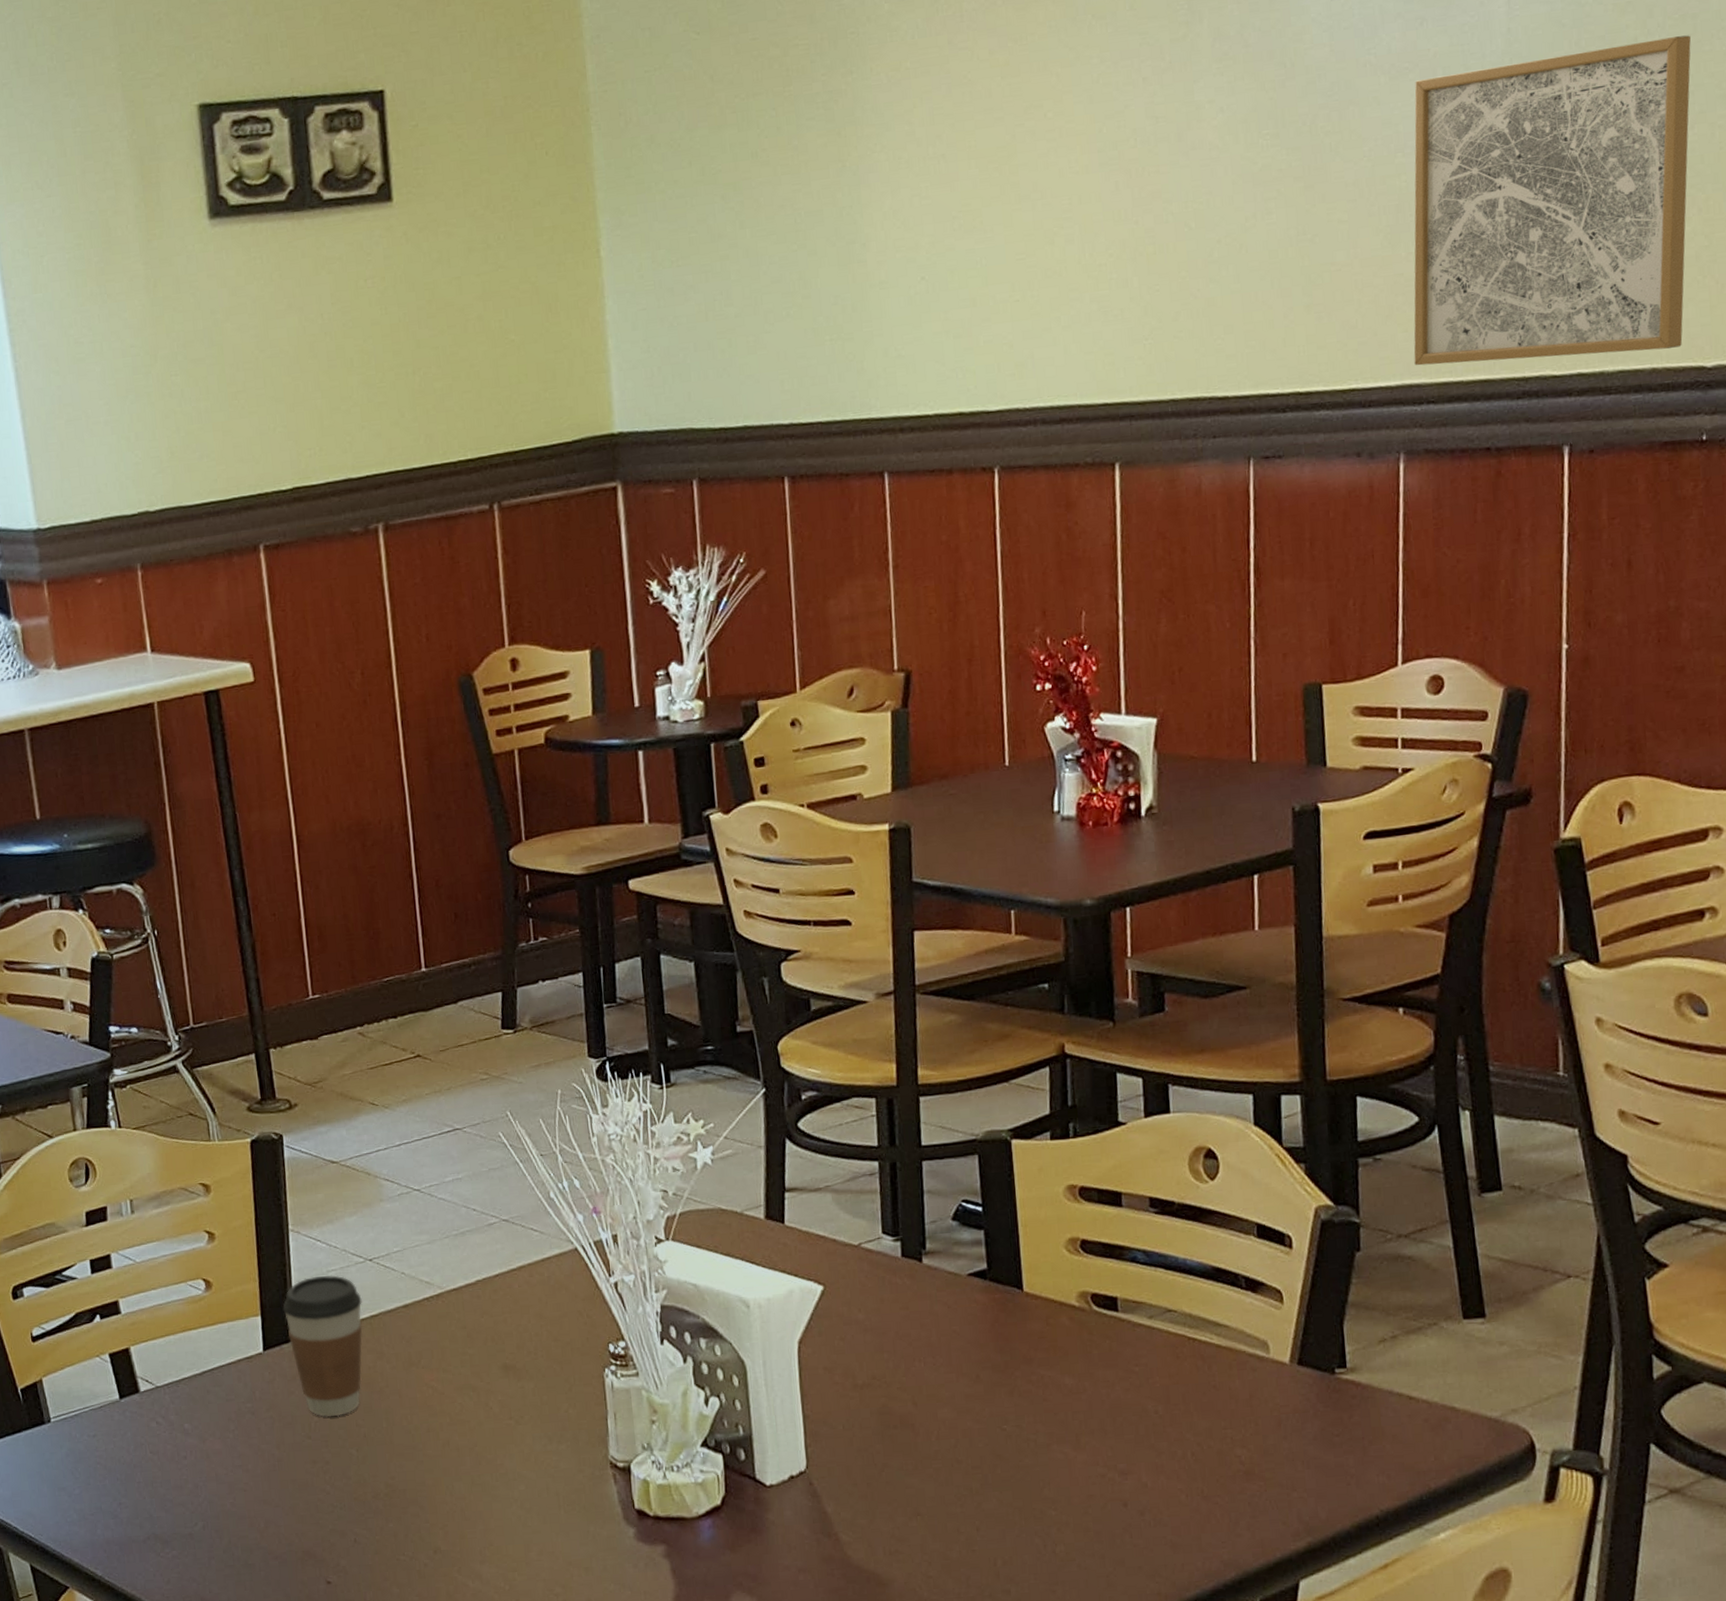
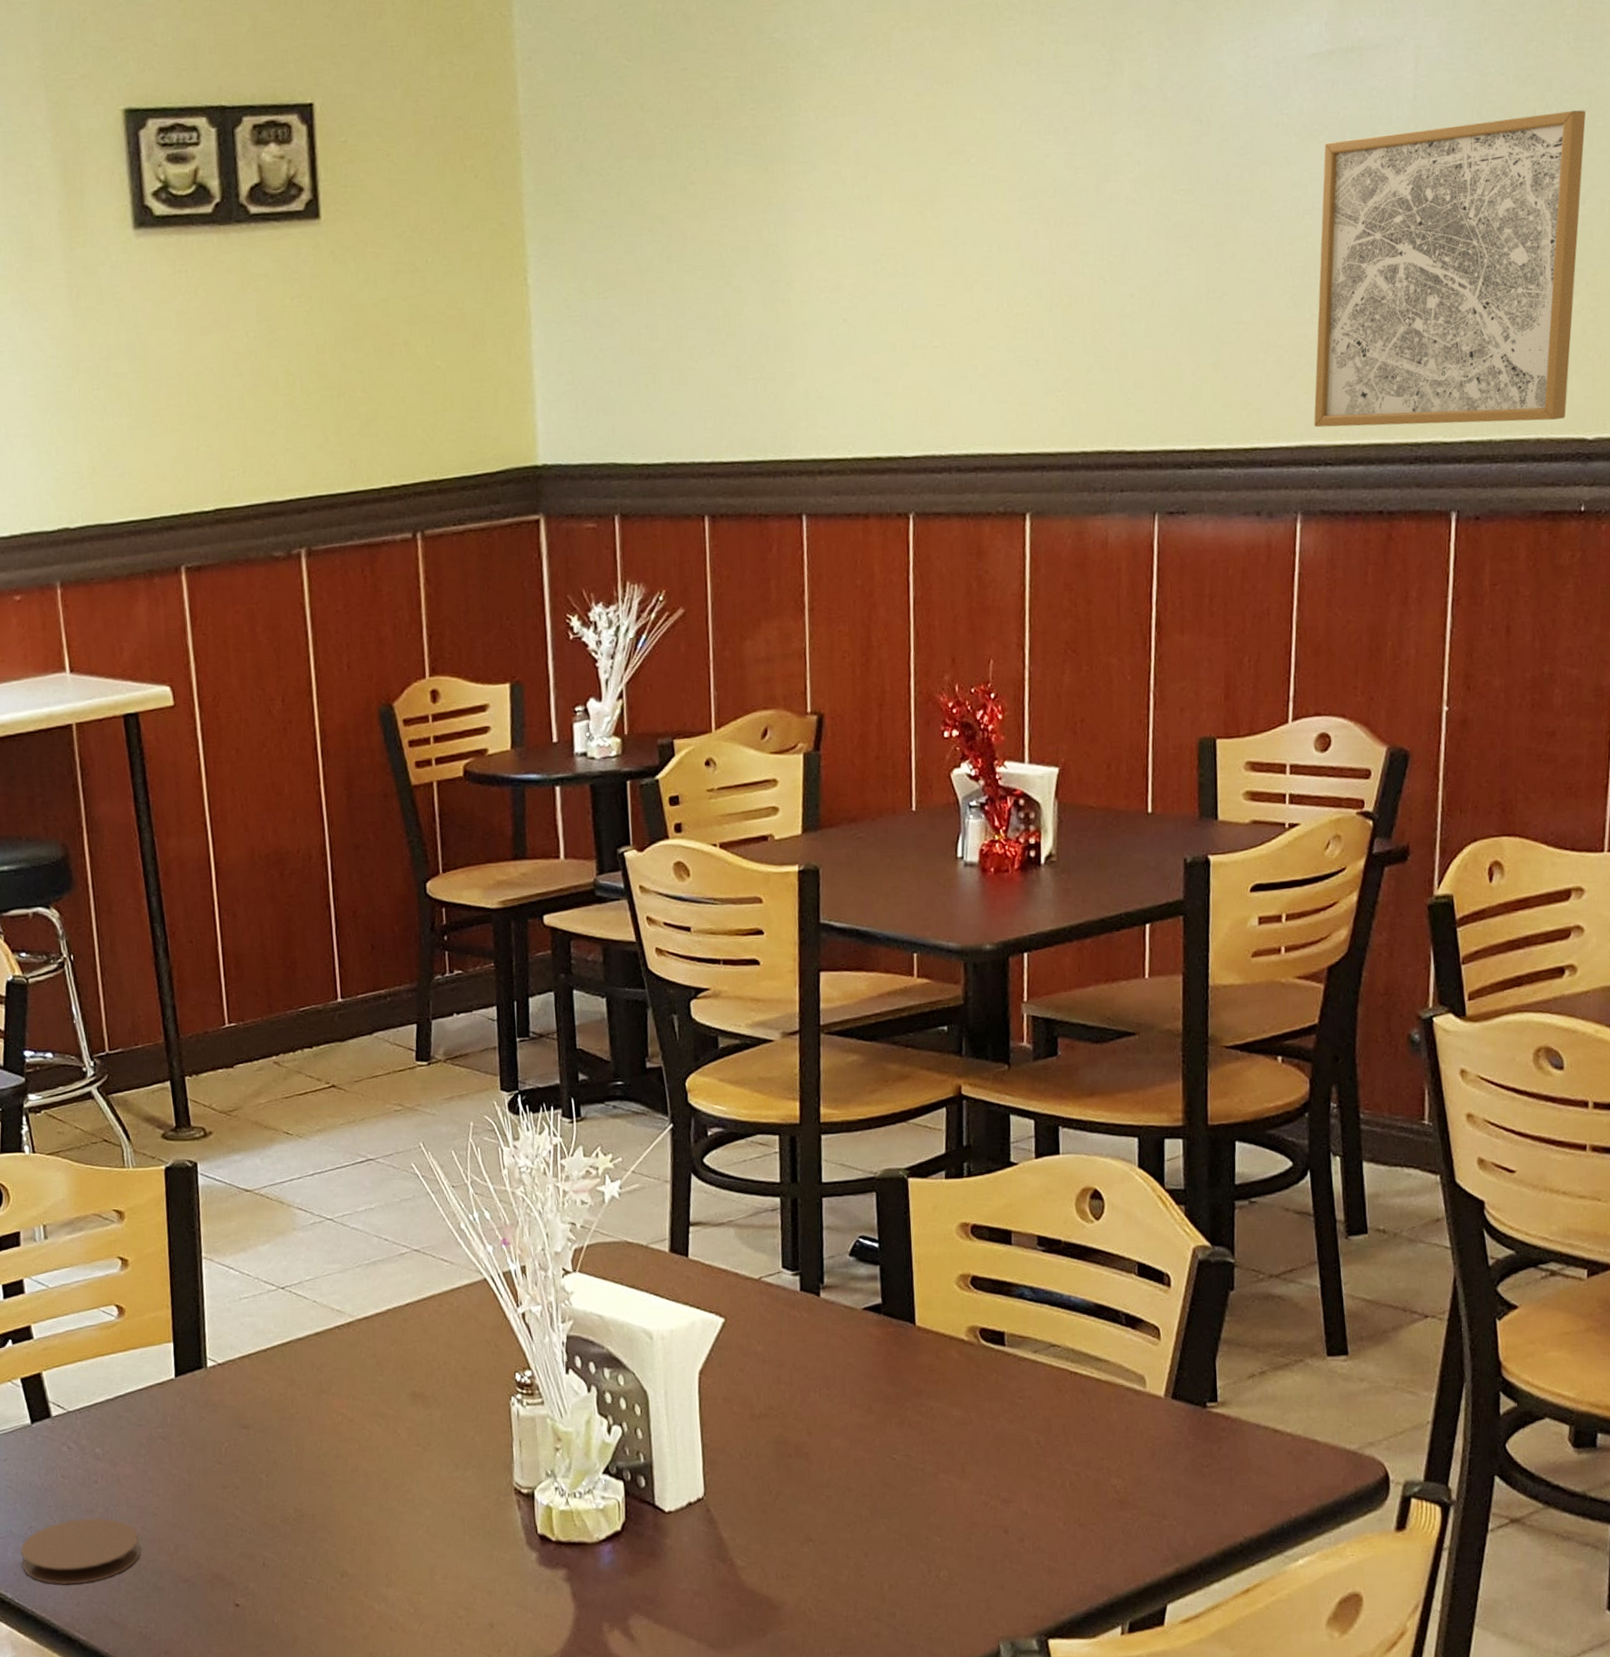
coaster: none [110,1494,231,1563] -> present [20,1518,141,1585]
coffee cup: present [283,1275,363,1417] -> none [195,1303,274,1442]

